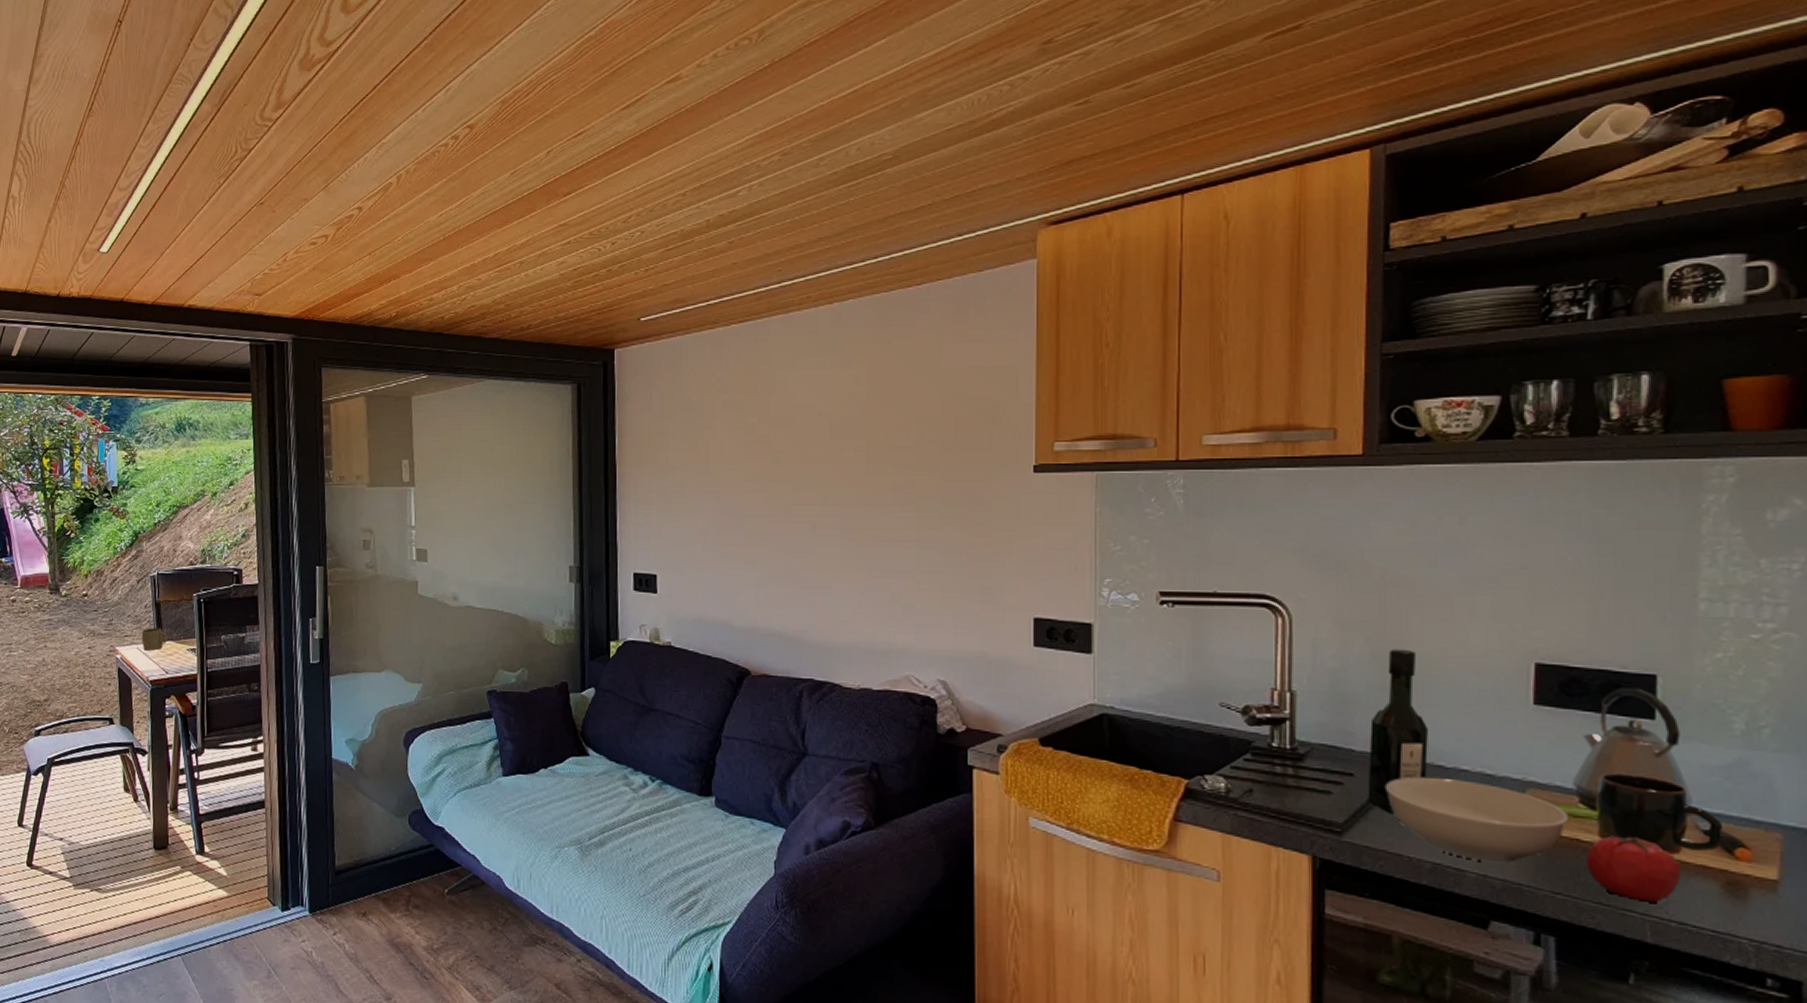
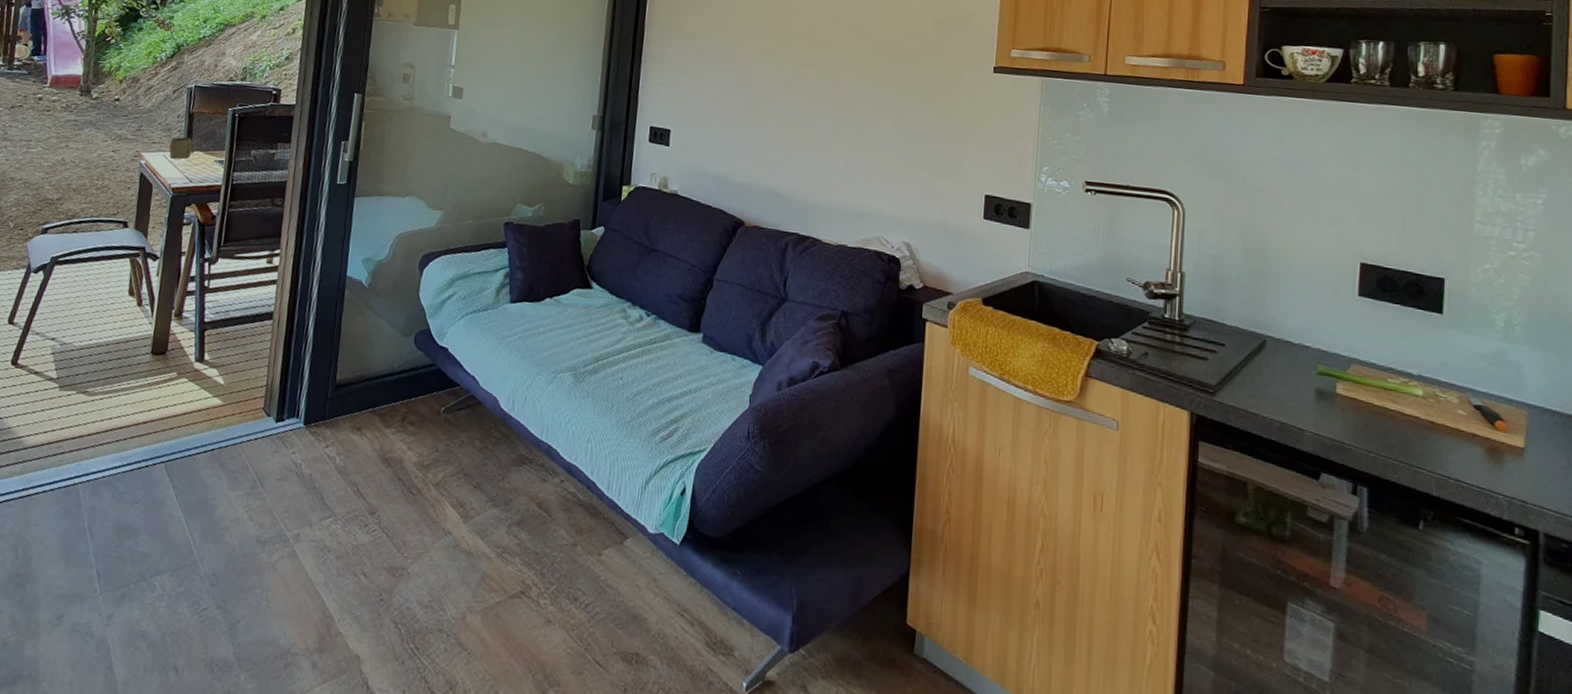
bottle: present [1367,648,1428,815] -> none [1234,243,1281,381]
bowl: present [1386,776,1569,863] -> none [1248,349,1381,425]
kettle: present [1572,687,1692,812] -> none [1384,286,1467,386]
tomato: present [1586,833,1681,903] -> none [1391,404,1457,463]
mug: present [1596,773,1724,854] -> none [1400,355,1488,424]

